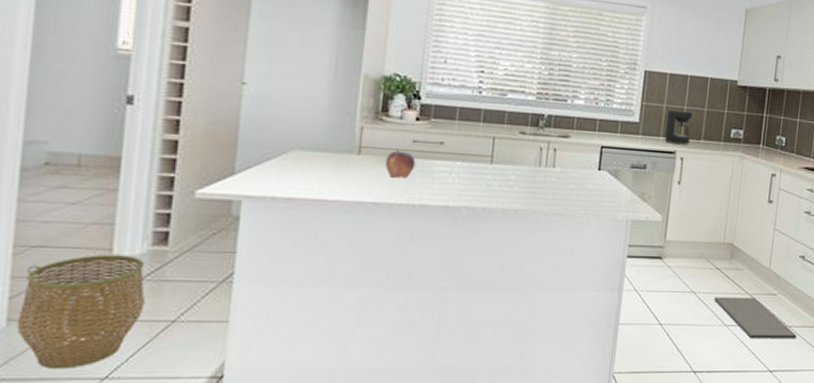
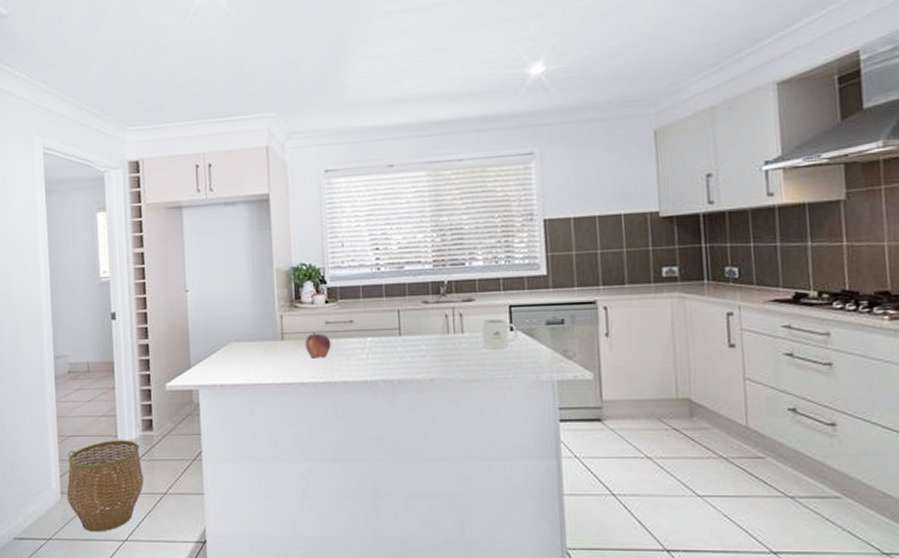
mug: none [571,156,605,188] -> present [482,318,518,351]
coffee maker: present [664,109,692,145] -> none [578,254,611,293]
doormat: present [714,297,797,339] -> none [678,462,805,513]

